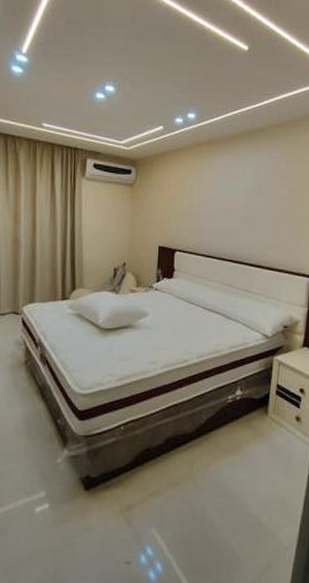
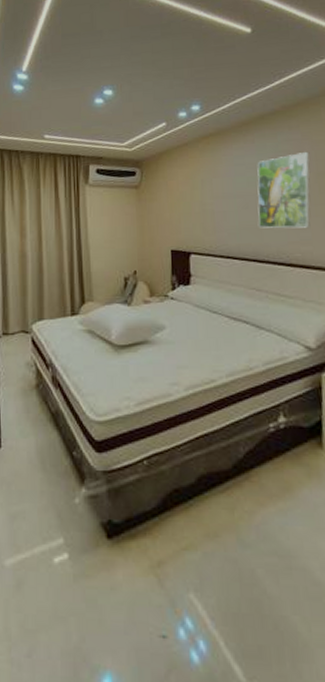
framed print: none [237,168,286,236] -> present [257,151,311,228]

